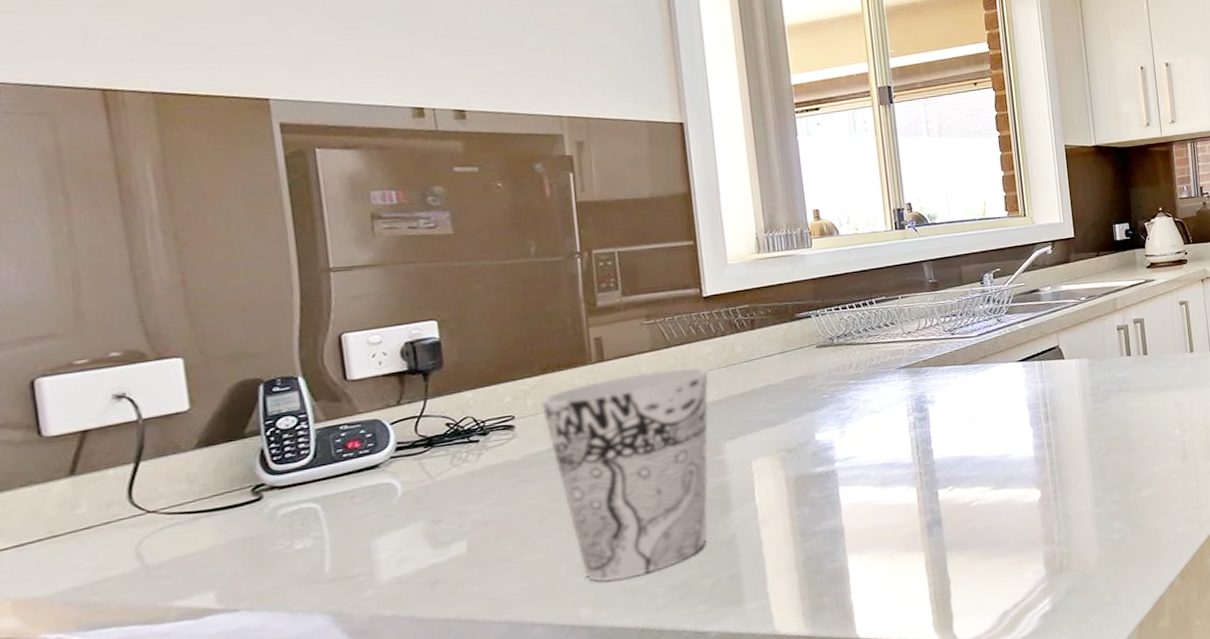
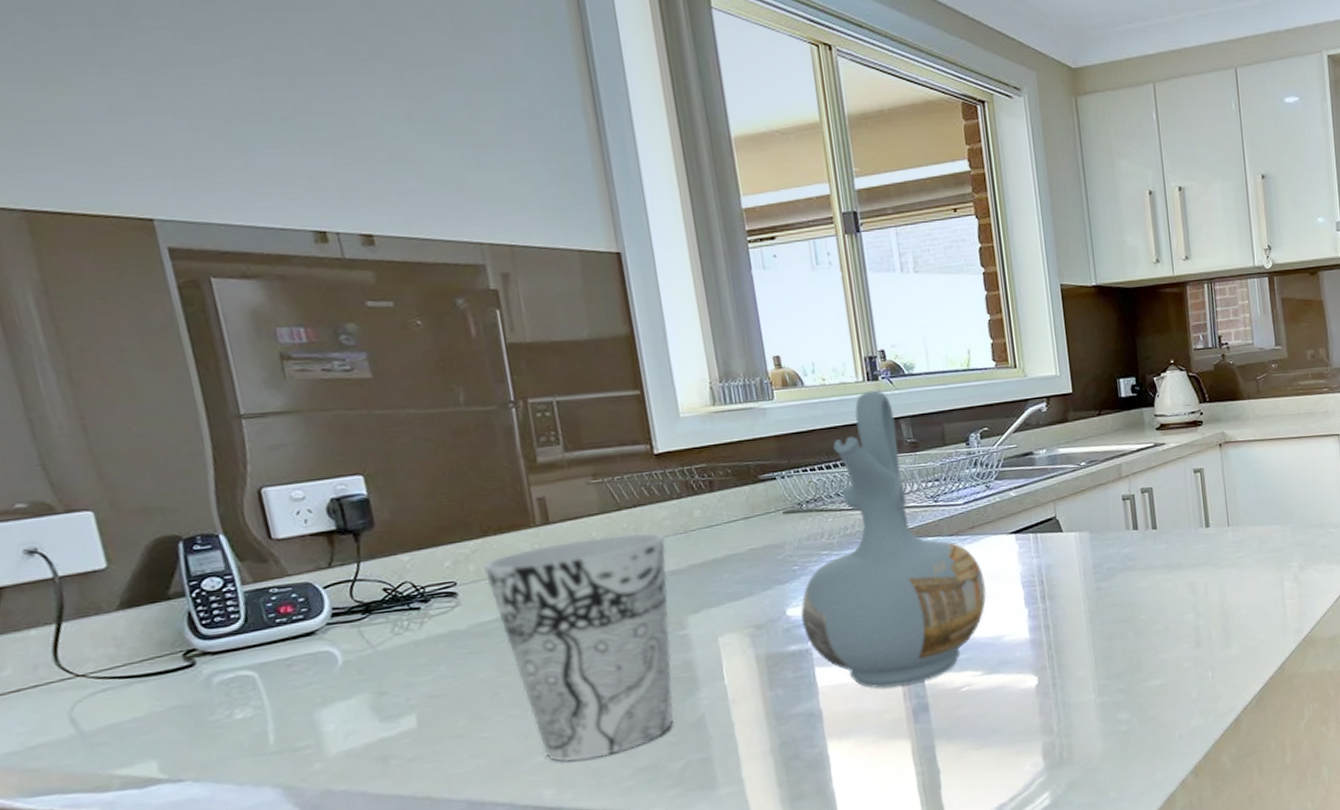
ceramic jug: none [828,238,996,505] -> present [801,390,987,689]

